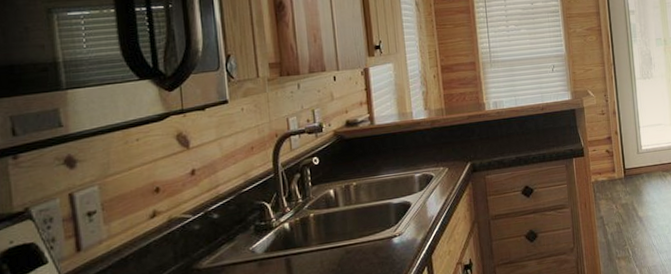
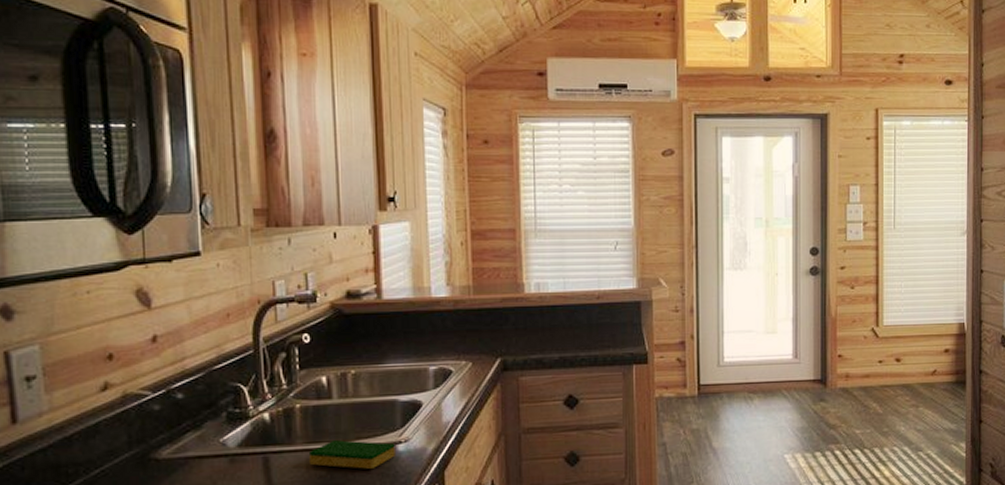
dish sponge: none [322,237,392,262] -> present [308,440,395,469]

